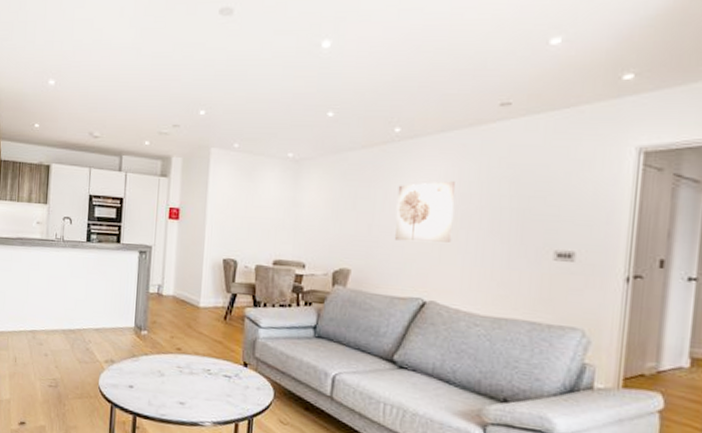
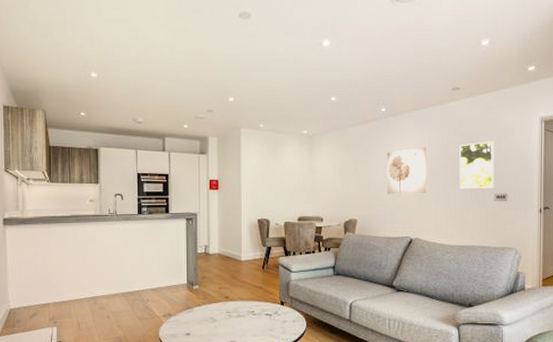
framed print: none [500,177,560,243] -> present [459,141,494,190]

